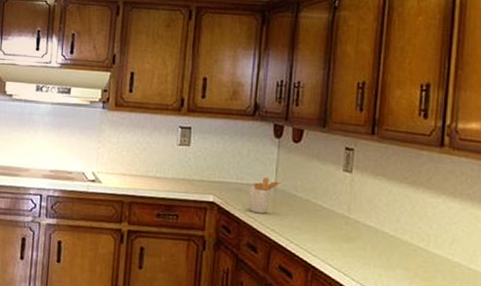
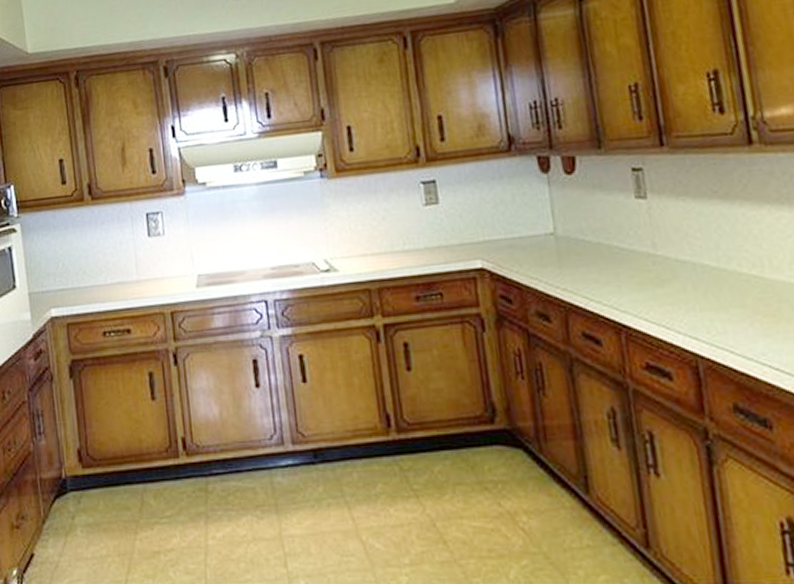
utensil holder: present [249,177,282,213] -> none [523,223,562,272]

